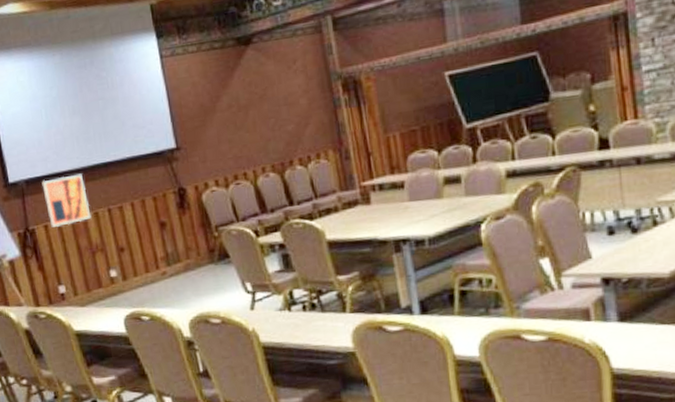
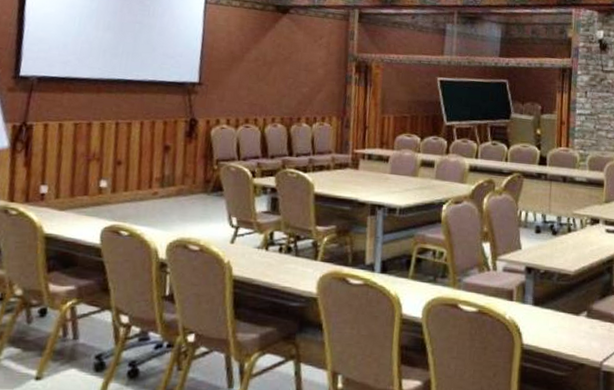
wall art: present [41,173,92,227] -> none [51,81,100,129]

